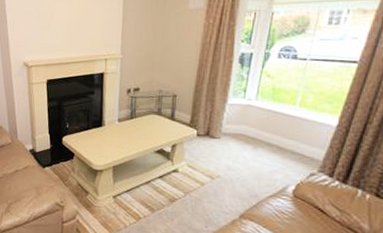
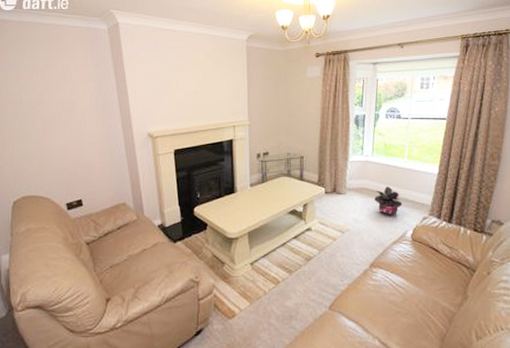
potted plant: none [253,135,287,168] -> present [374,186,403,216]

